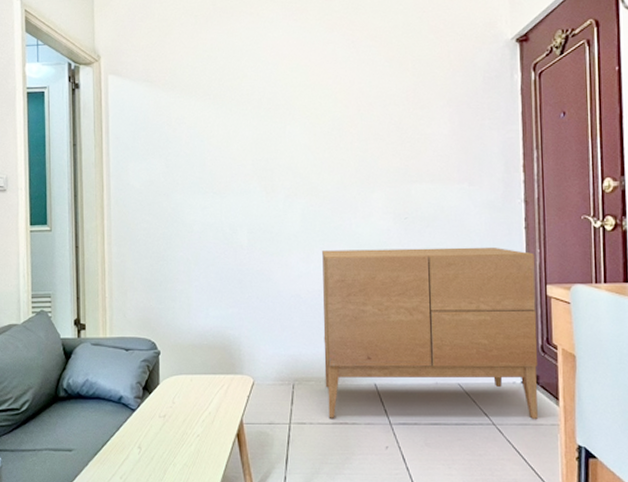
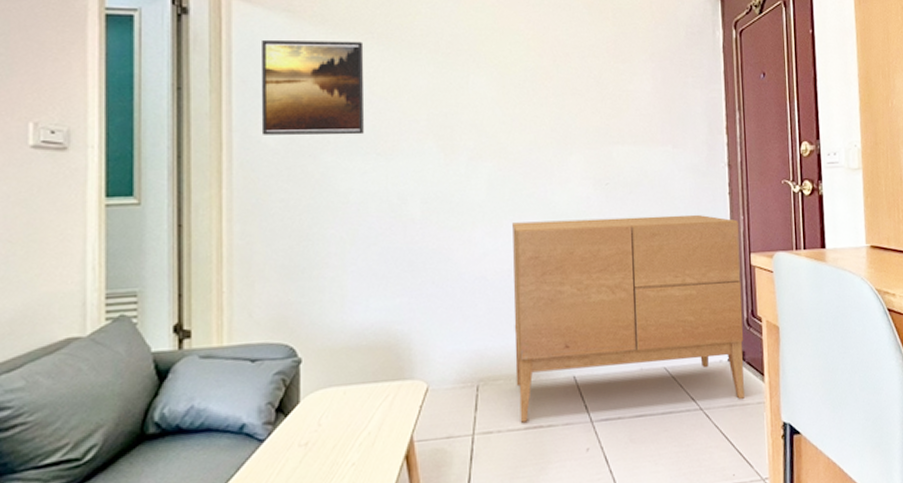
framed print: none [129,102,204,179] -> present [261,41,365,136]

